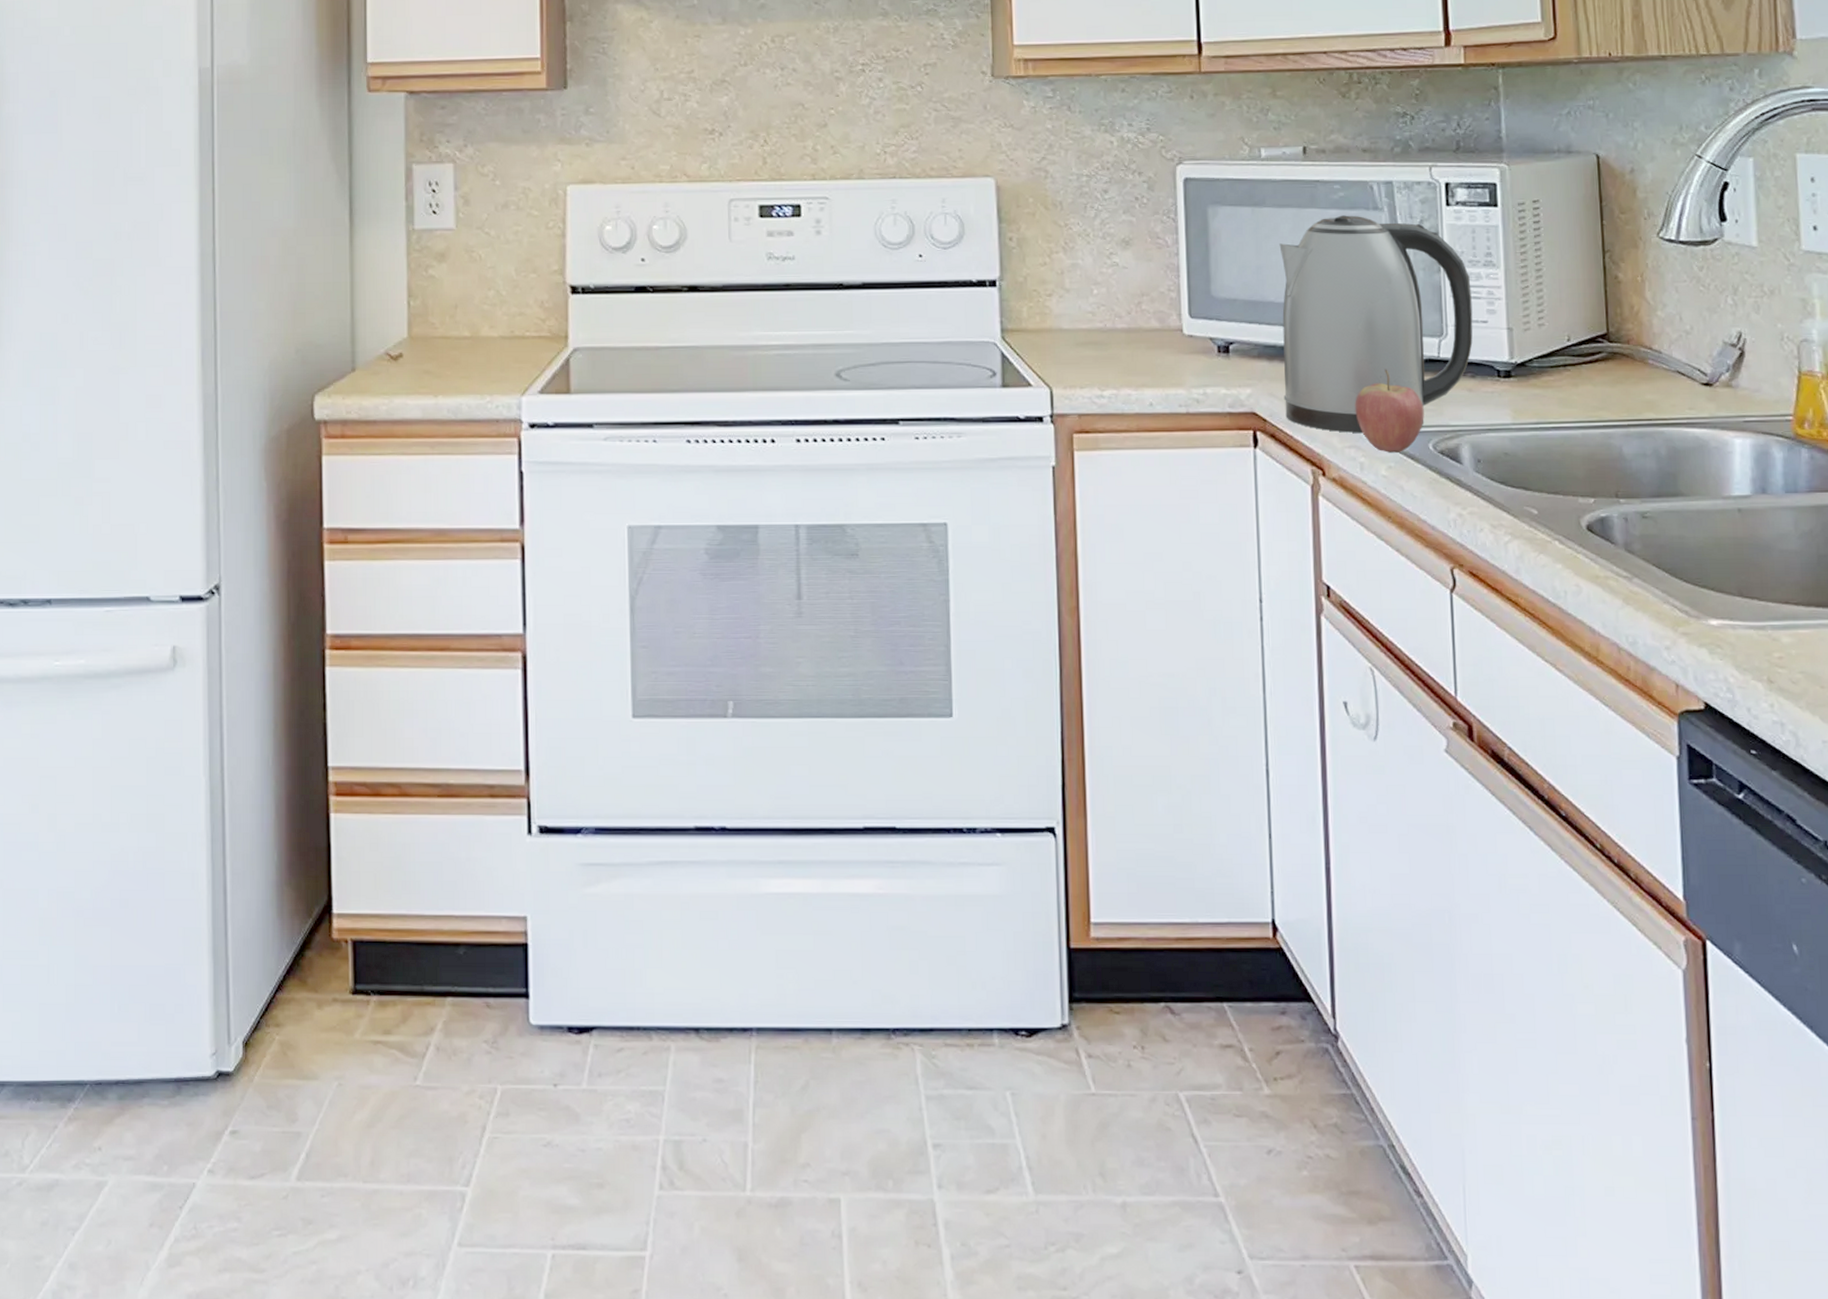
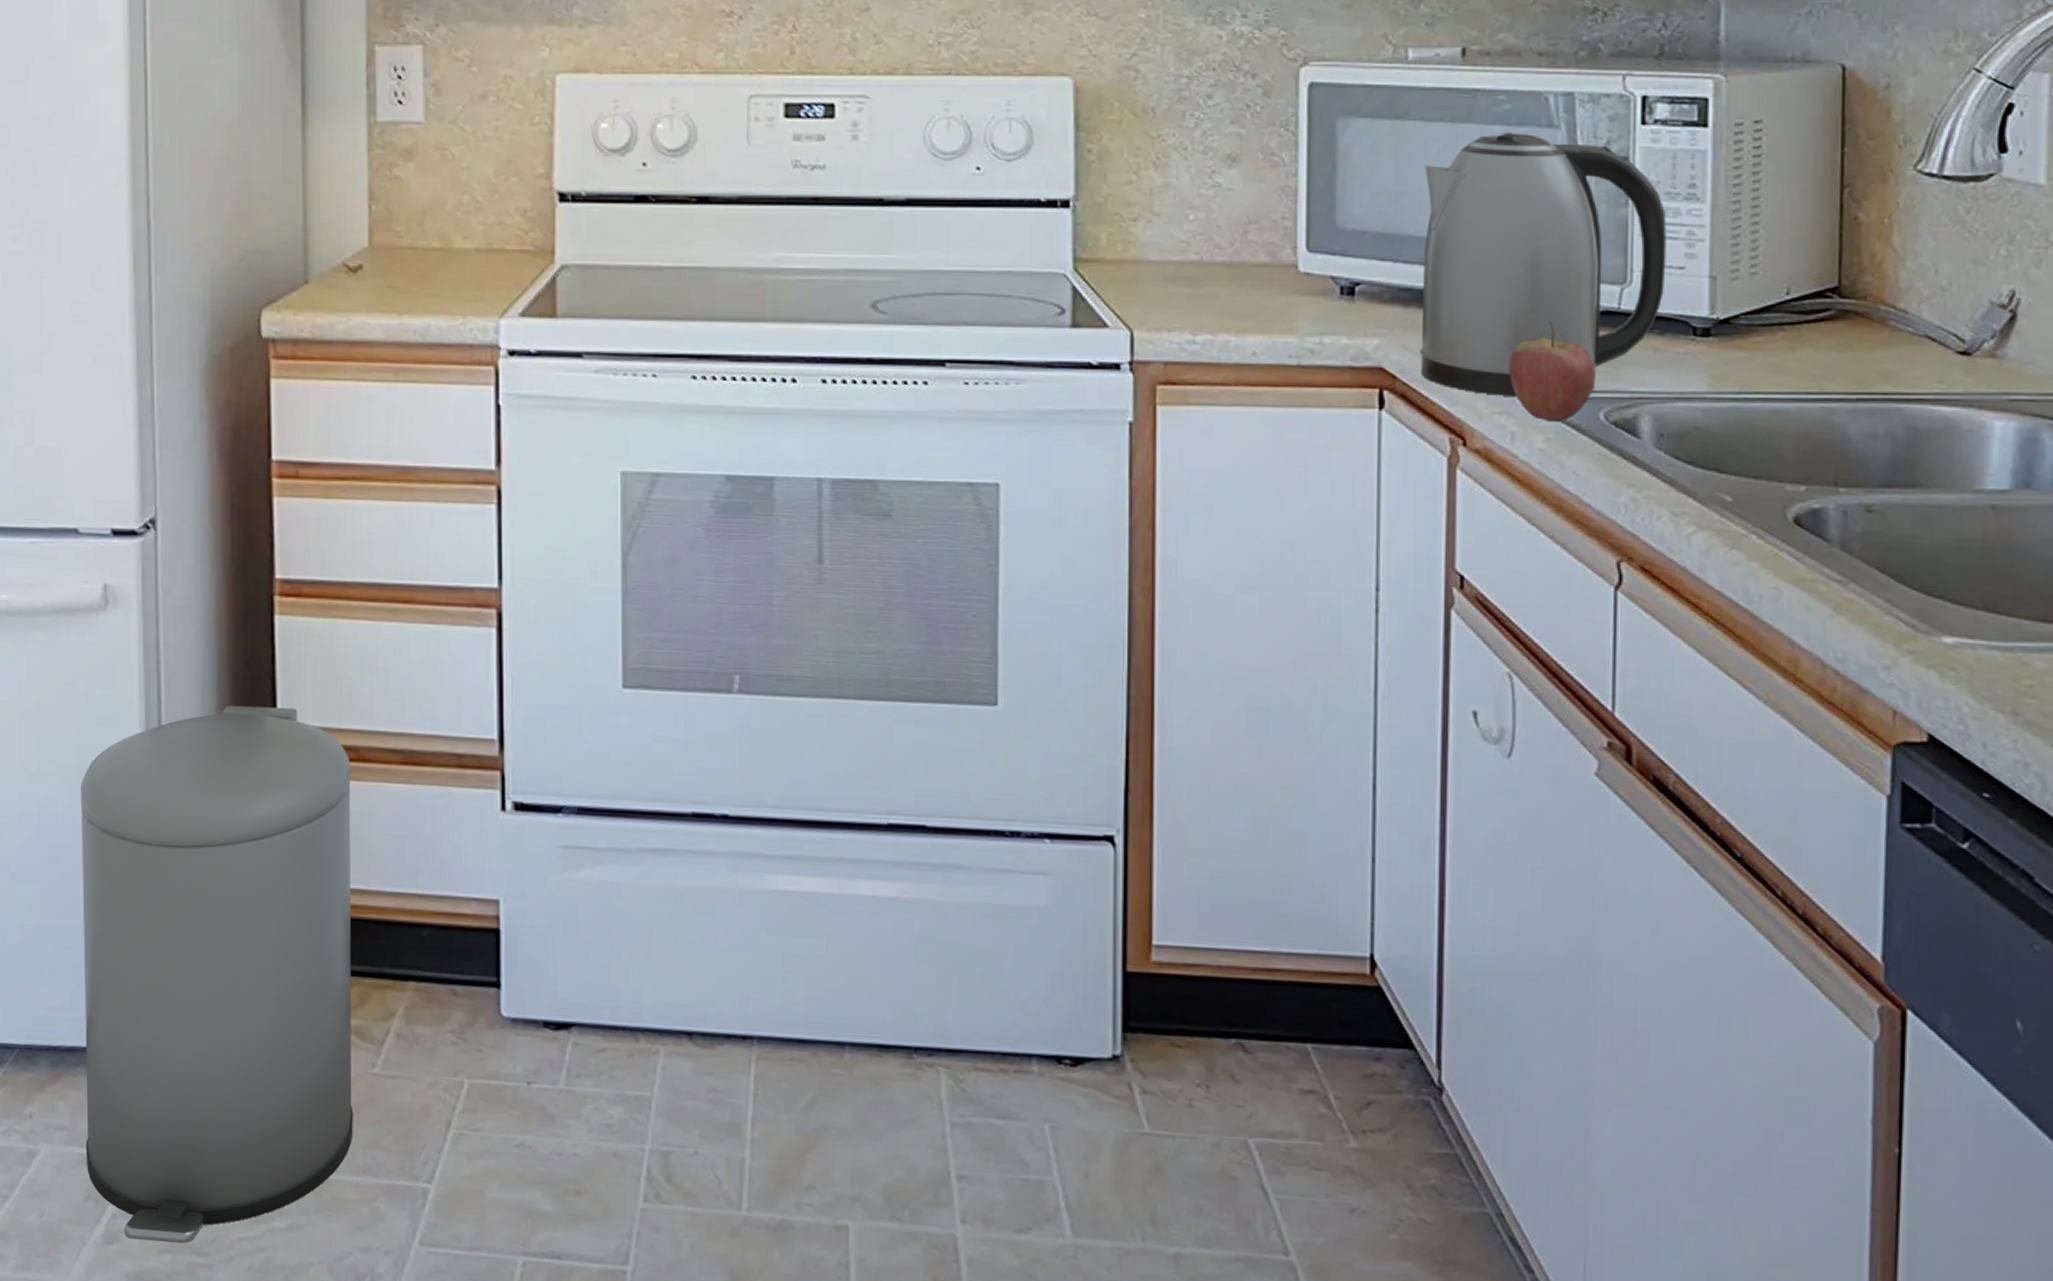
pedal bin: none [149,751,398,1262] -> present [80,705,353,1244]

